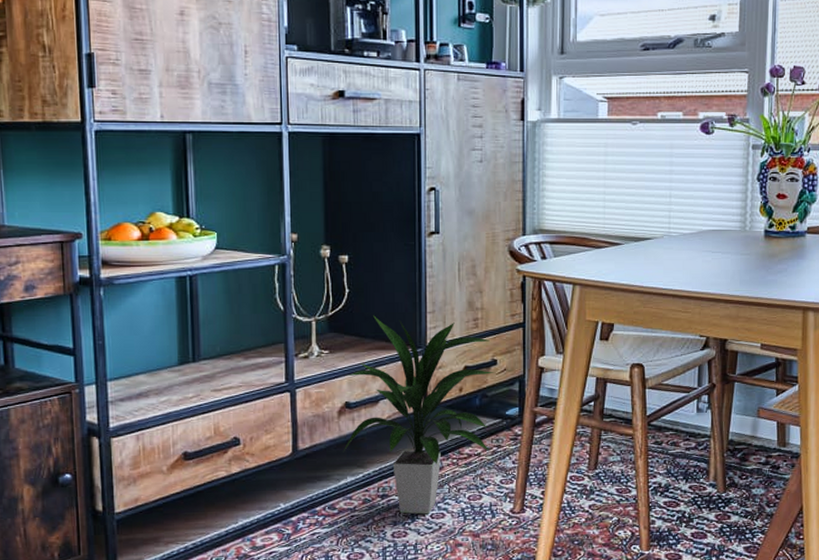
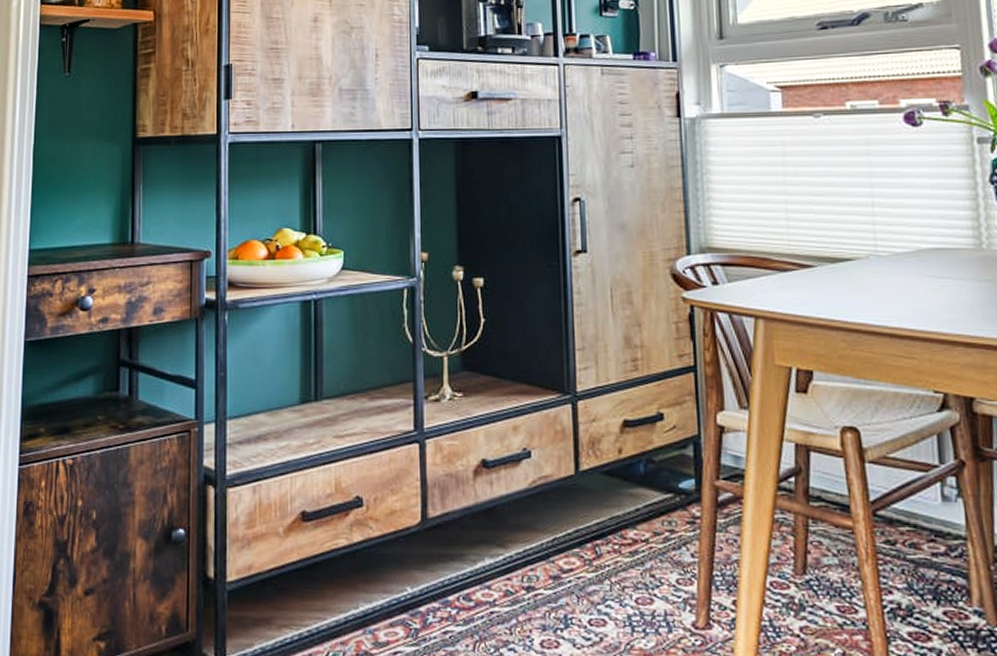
indoor plant: present [343,315,495,515] -> none [479,351,662,619]

